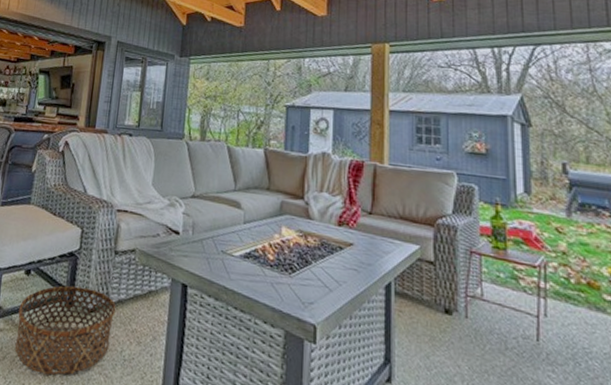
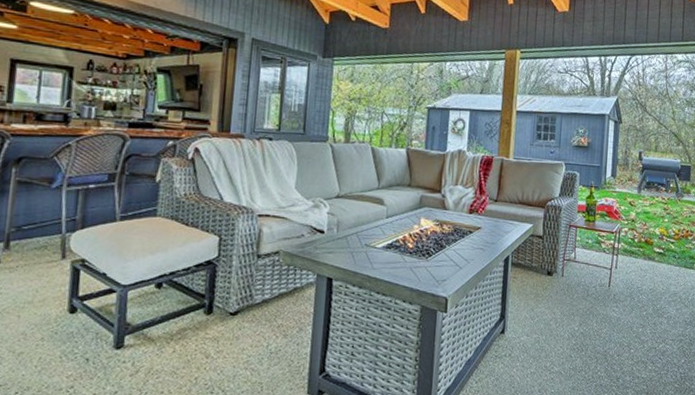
basket: present [14,285,116,376] -> none [149,293,261,379]

